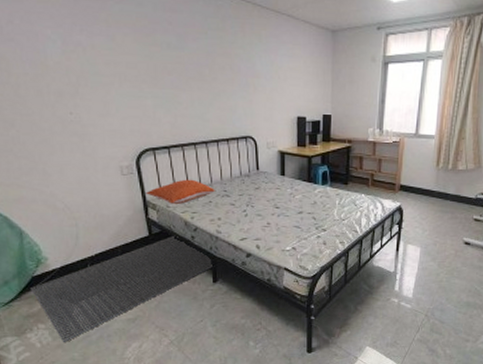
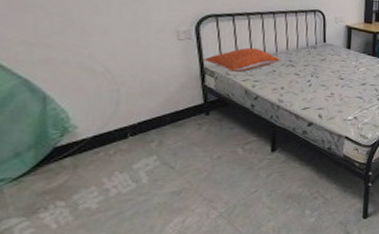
floor mat: present [31,235,215,342] -> none [51,103,275,221]

